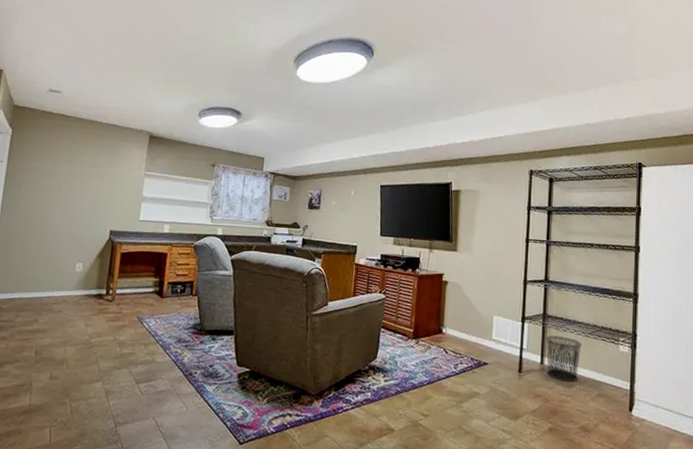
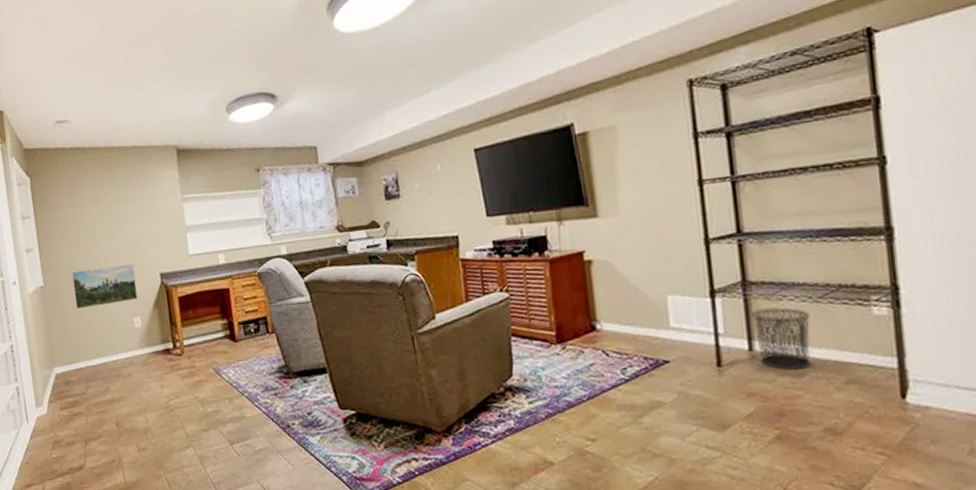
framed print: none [25,214,88,249] -> present [72,264,138,310]

